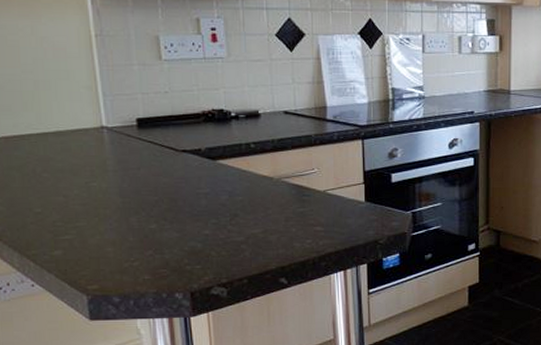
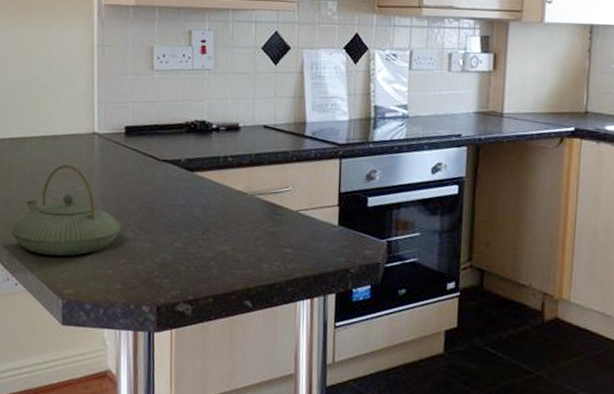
teapot: none [19,160,144,254] -> present [11,164,122,256]

